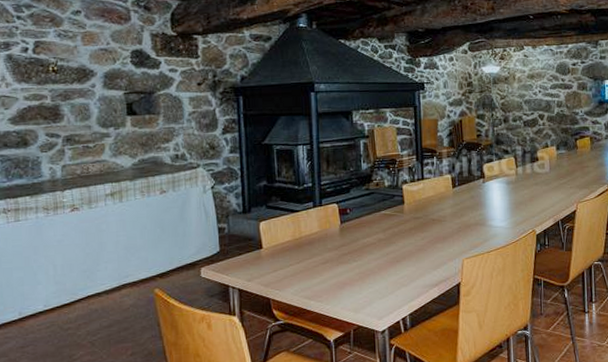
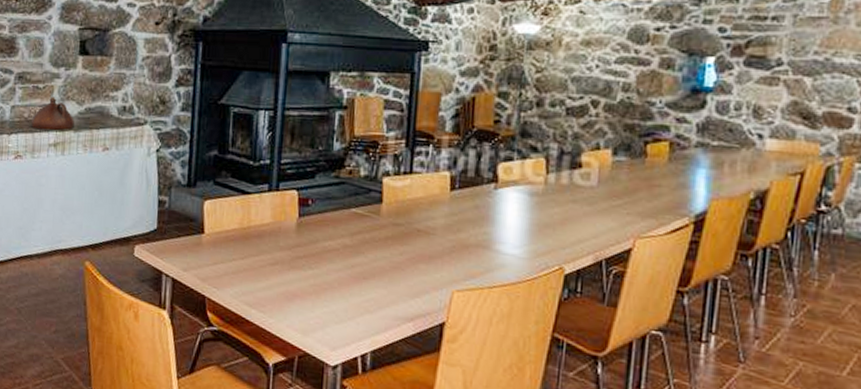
ceramic jug: none [85,153,129,184] -> present [31,97,74,131]

